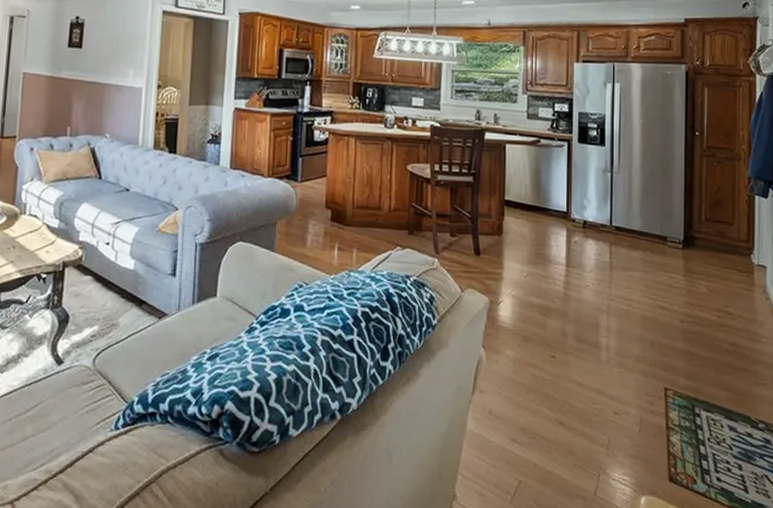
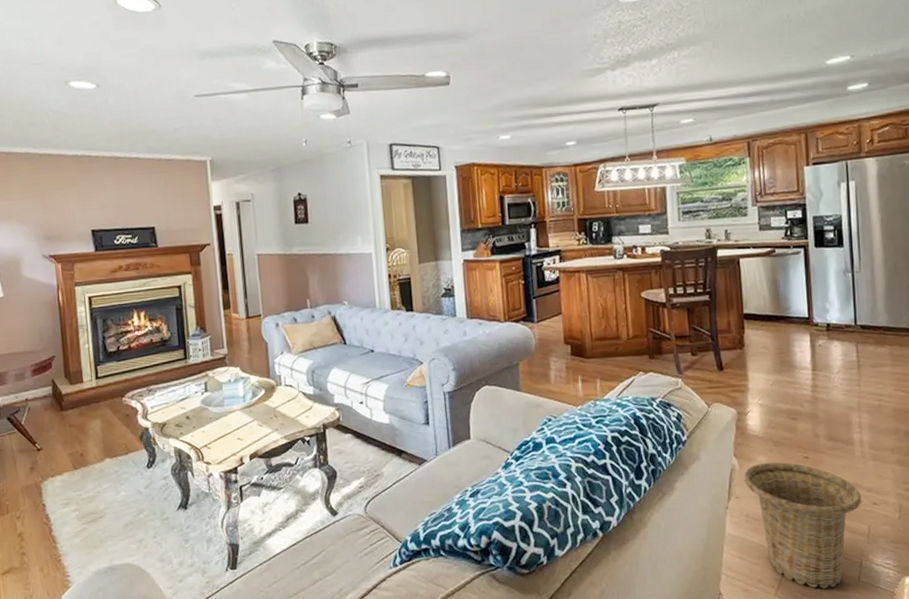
basket: none [489,357,604,500] -> present [743,462,862,588]

